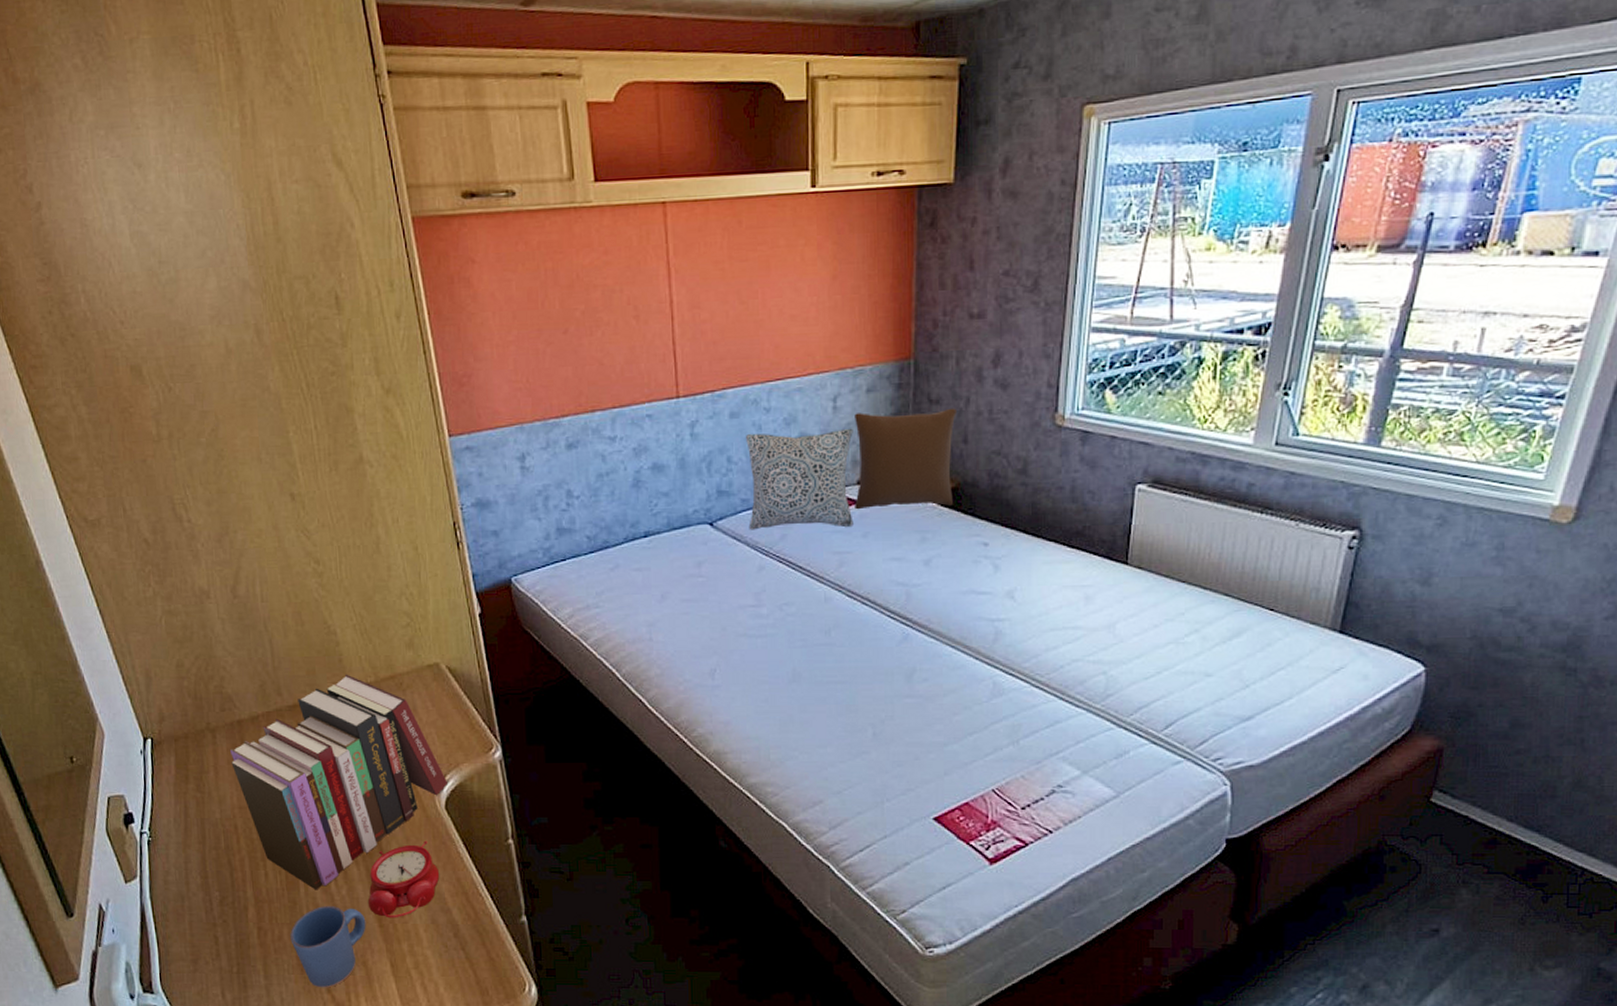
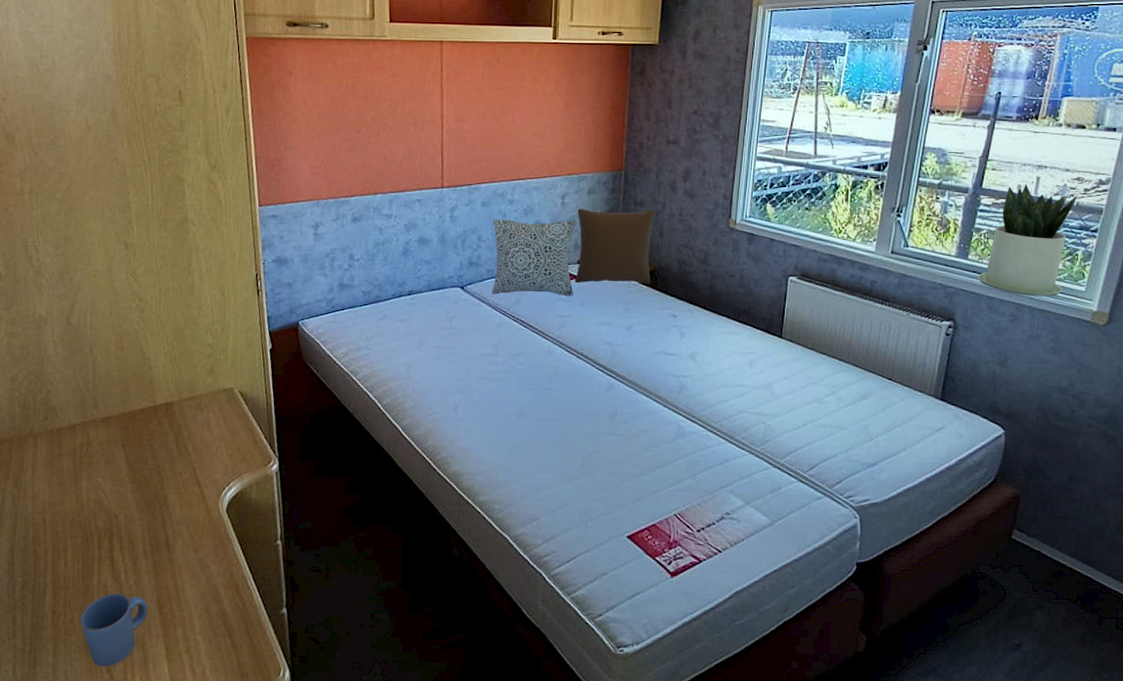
books: present [229,674,449,890] -> none [47,393,231,579]
alarm clock: present [367,840,440,918] -> none [151,539,216,607]
planter: none [1394,338,1539,491] -> present [978,184,1078,297]

